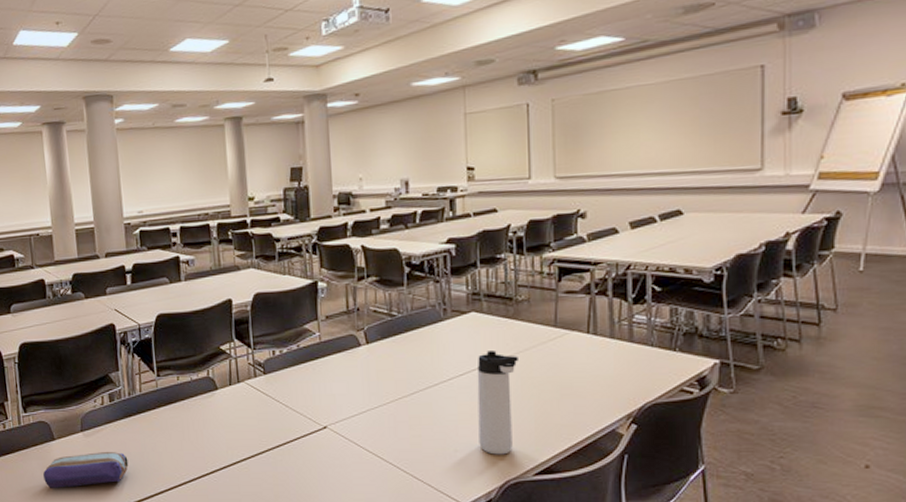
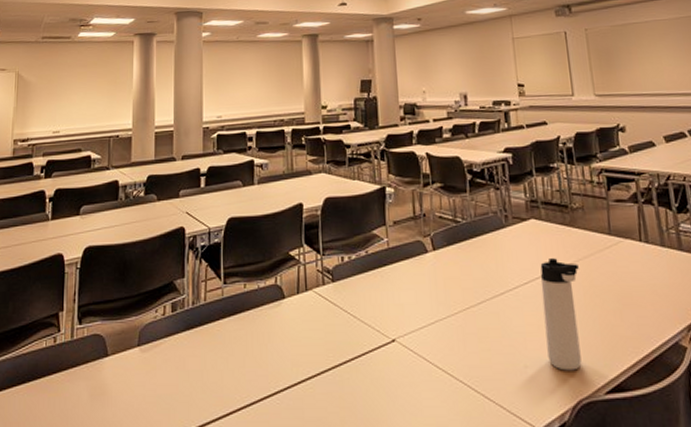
pencil case: present [43,452,129,489] -> none [90,370,186,416]

